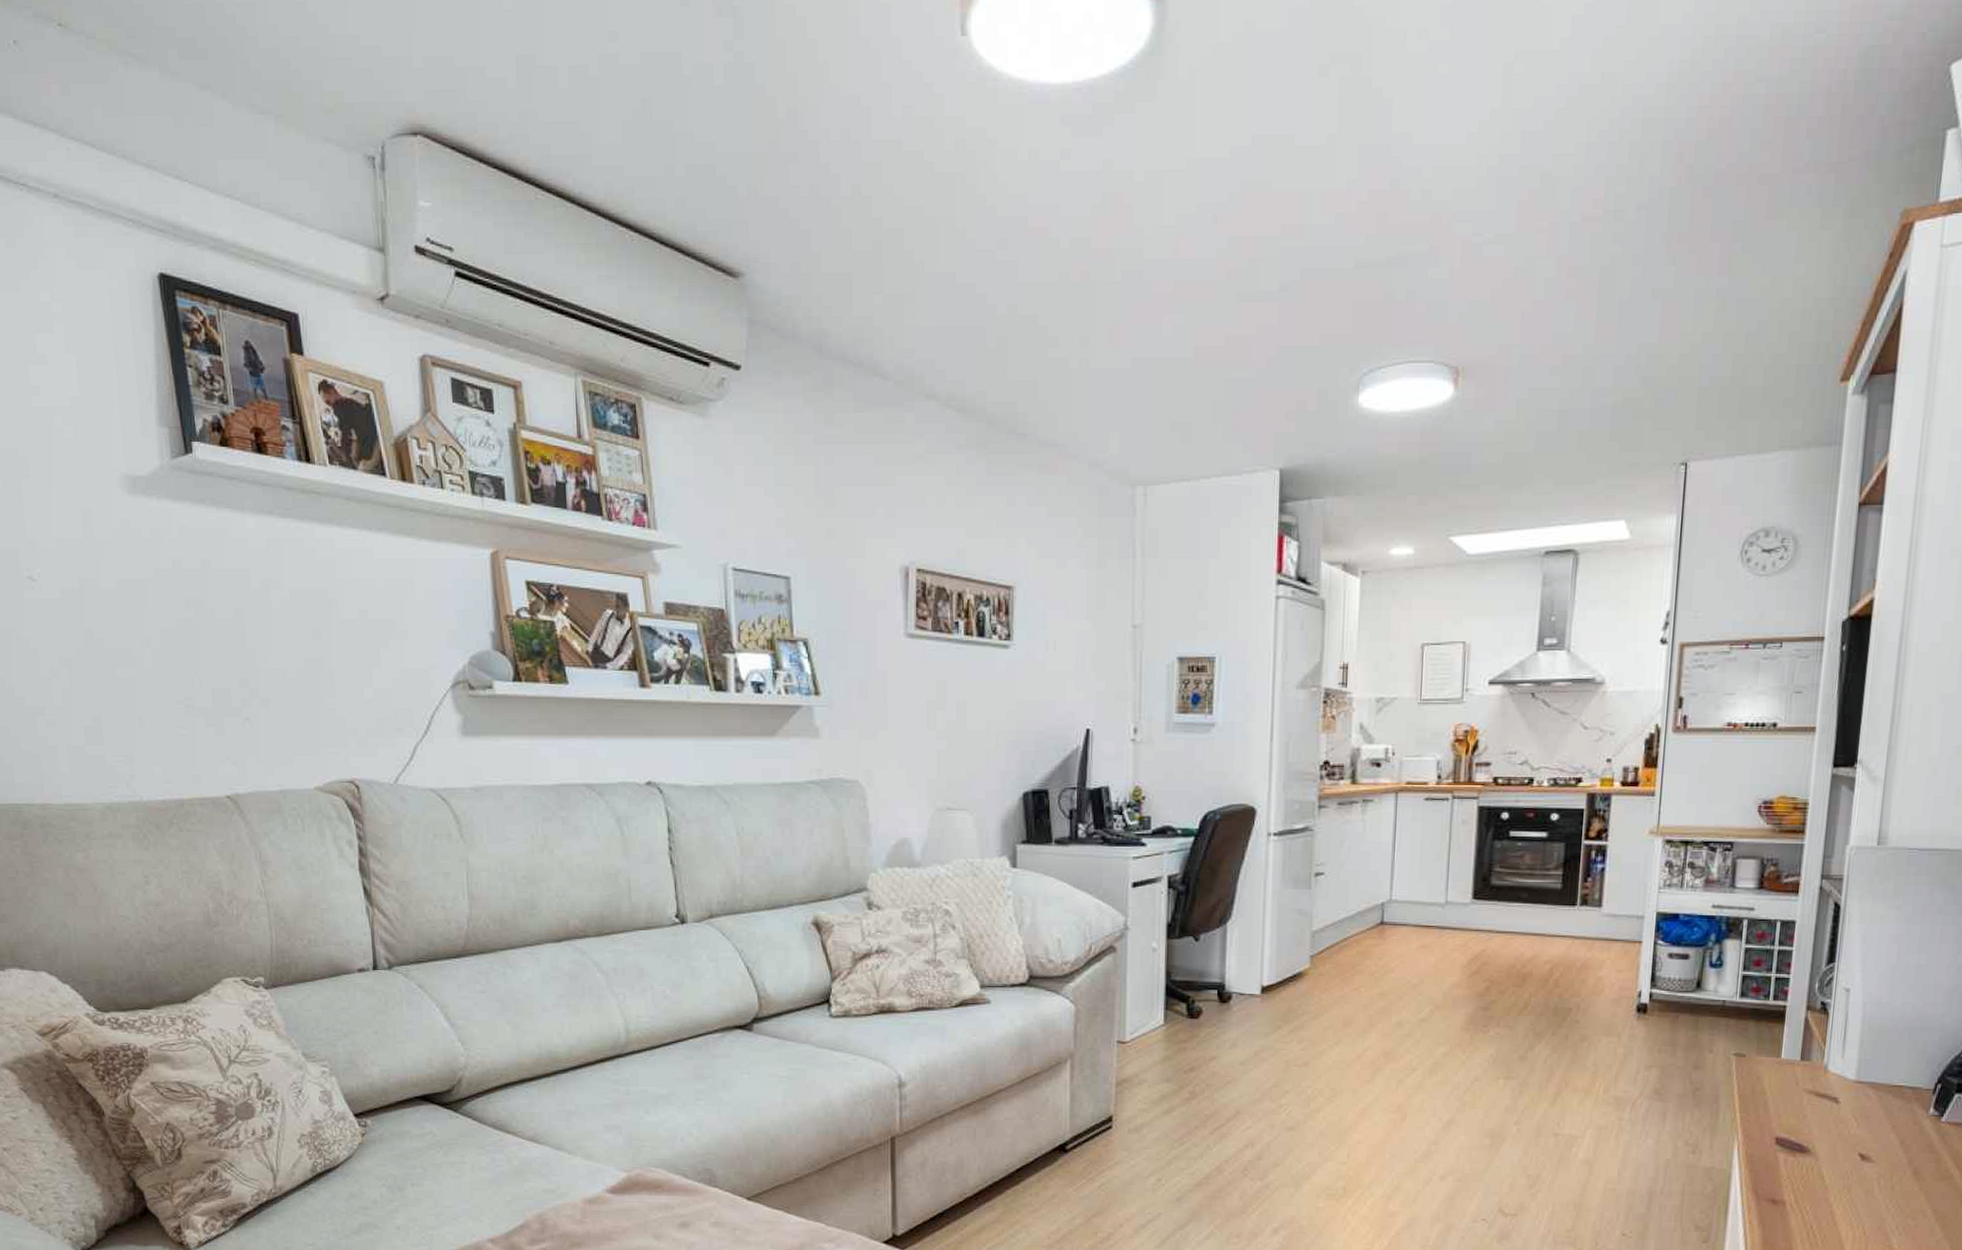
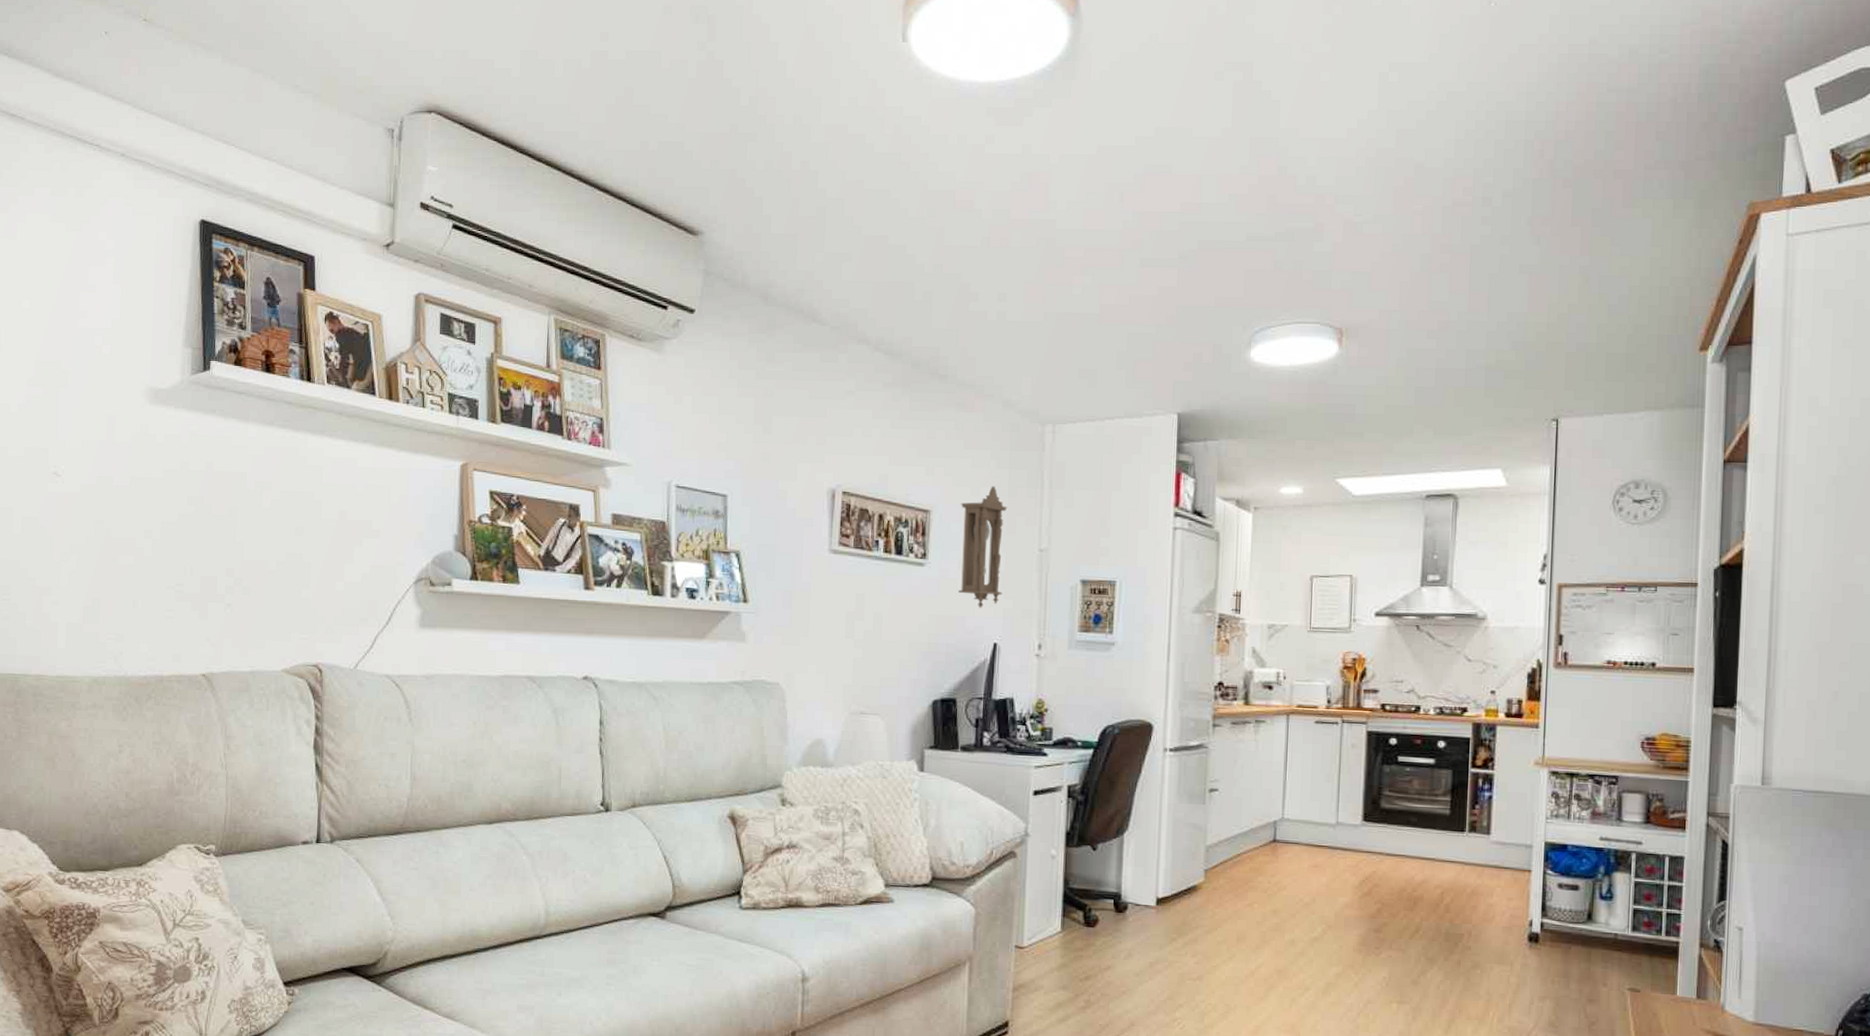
pendulum clock: none [1046,557,1097,692] -> present [958,486,1007,609]

